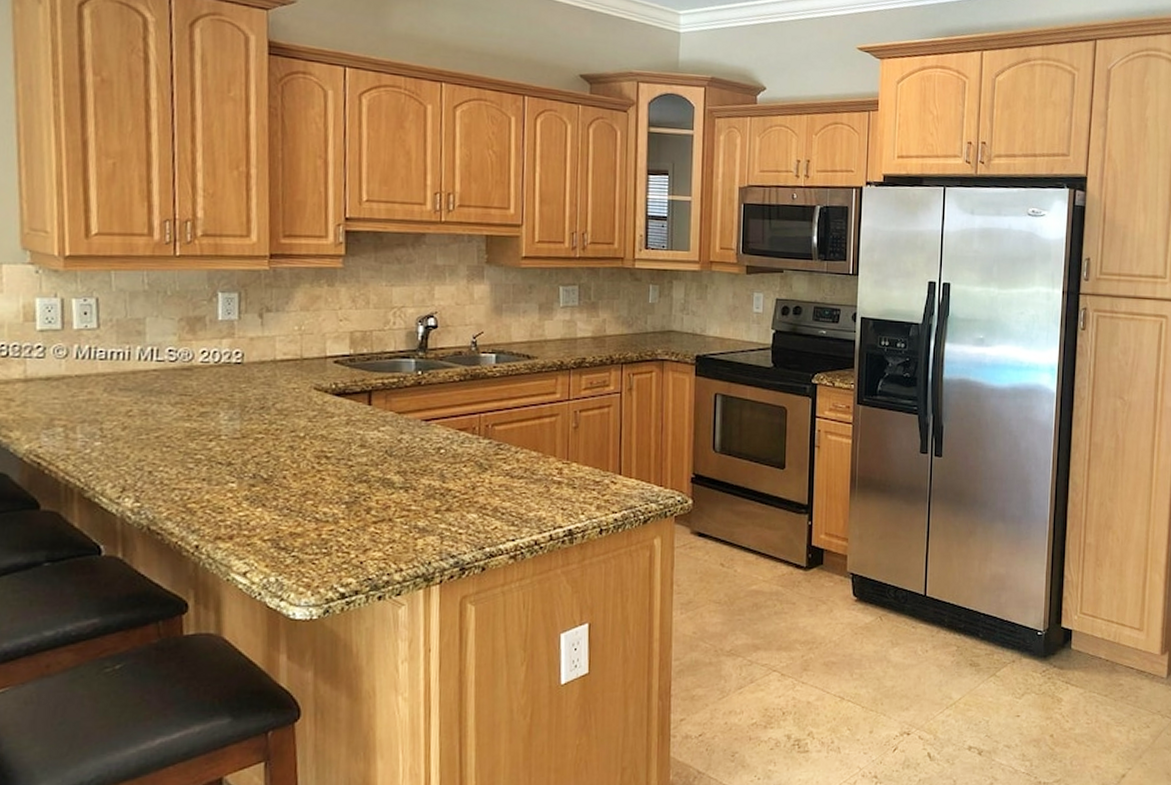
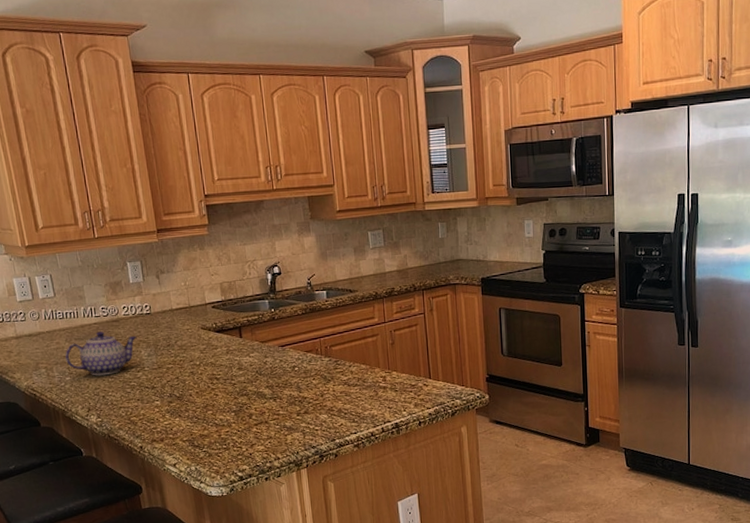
teapot: none [99,381,216,443] -> present [65,331,137,376]

